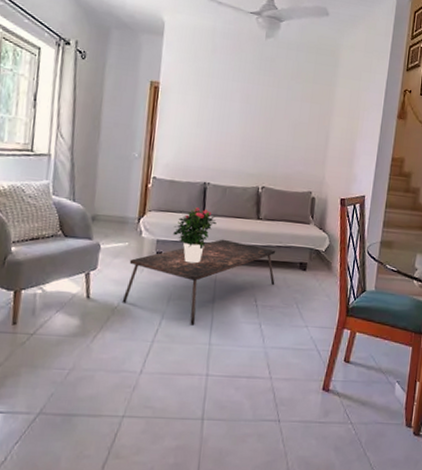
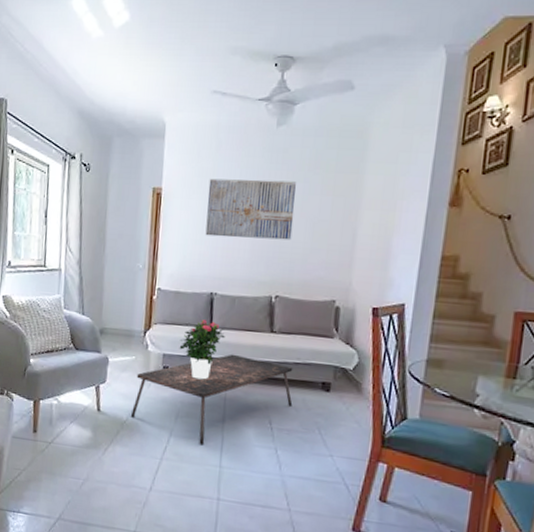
wall art: none [200,77,281,138] -> present [205,178,297,240]

